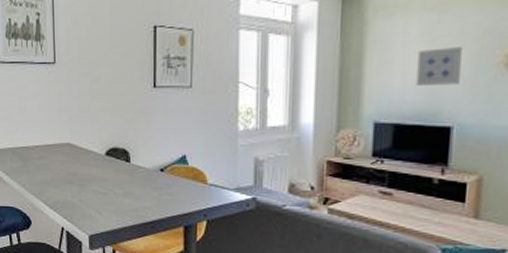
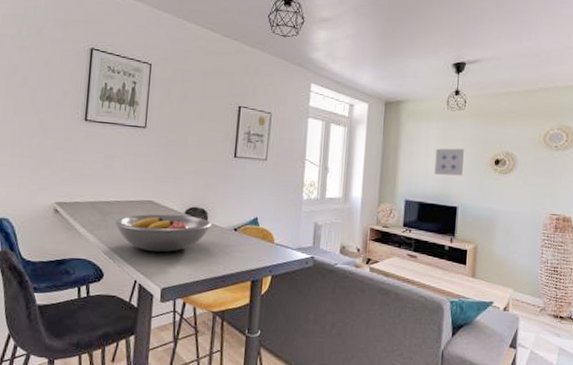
fruit bowl: none [36,157,135,198] -> present [115,214,211,253]

